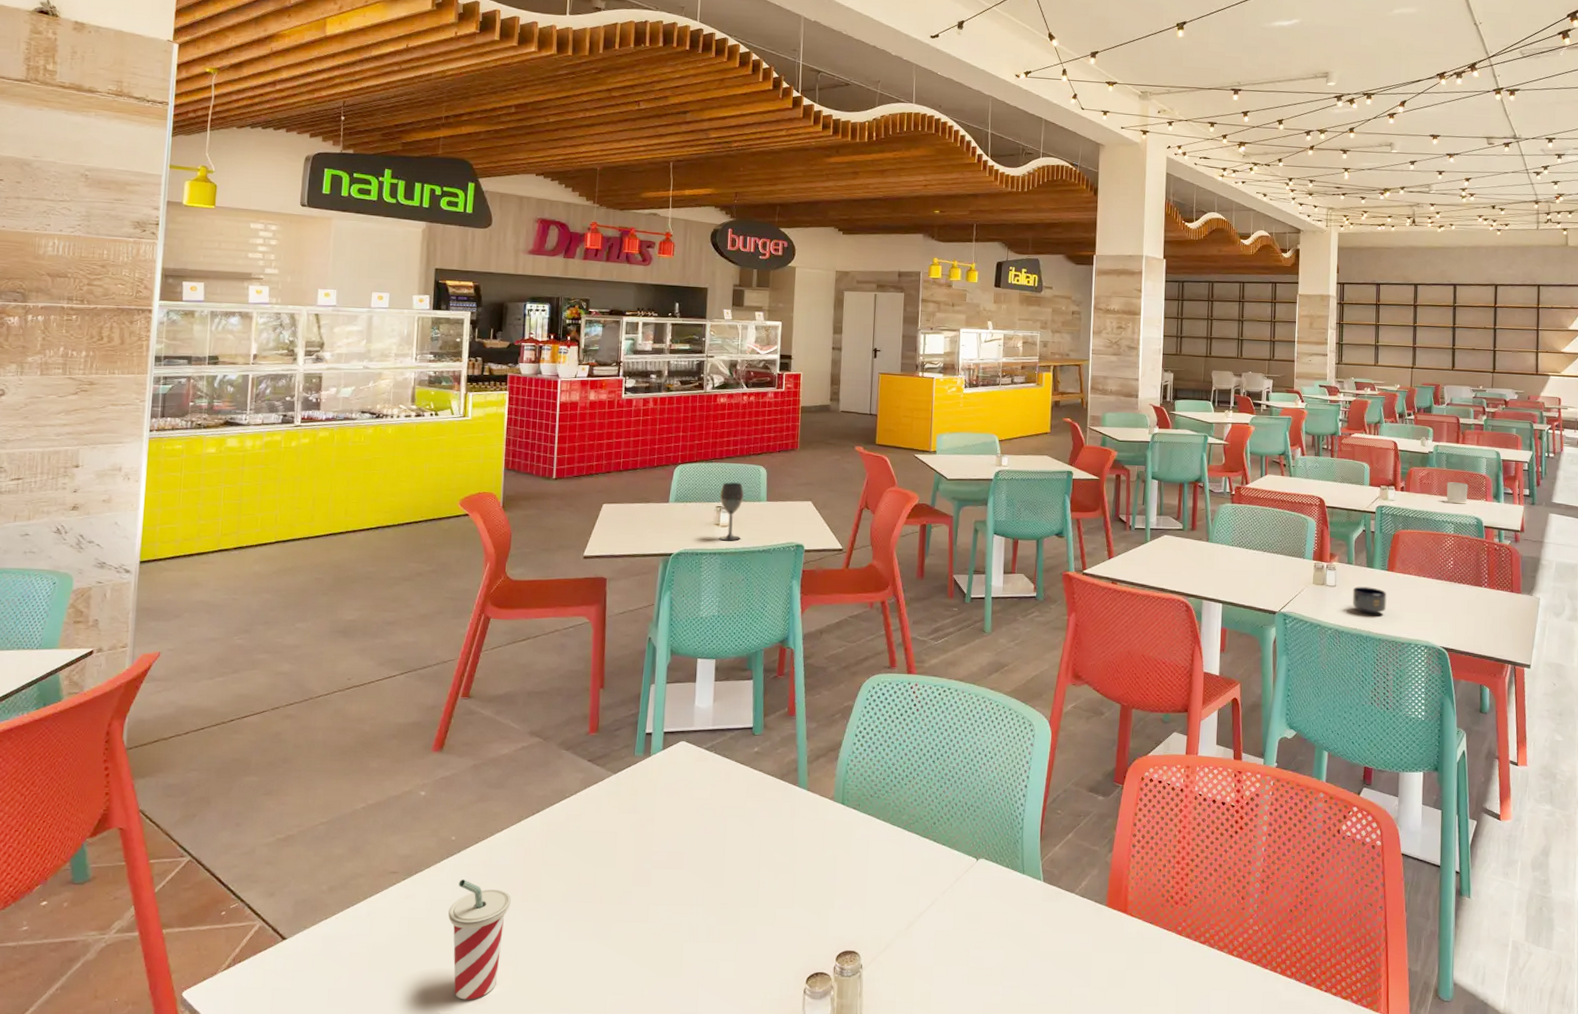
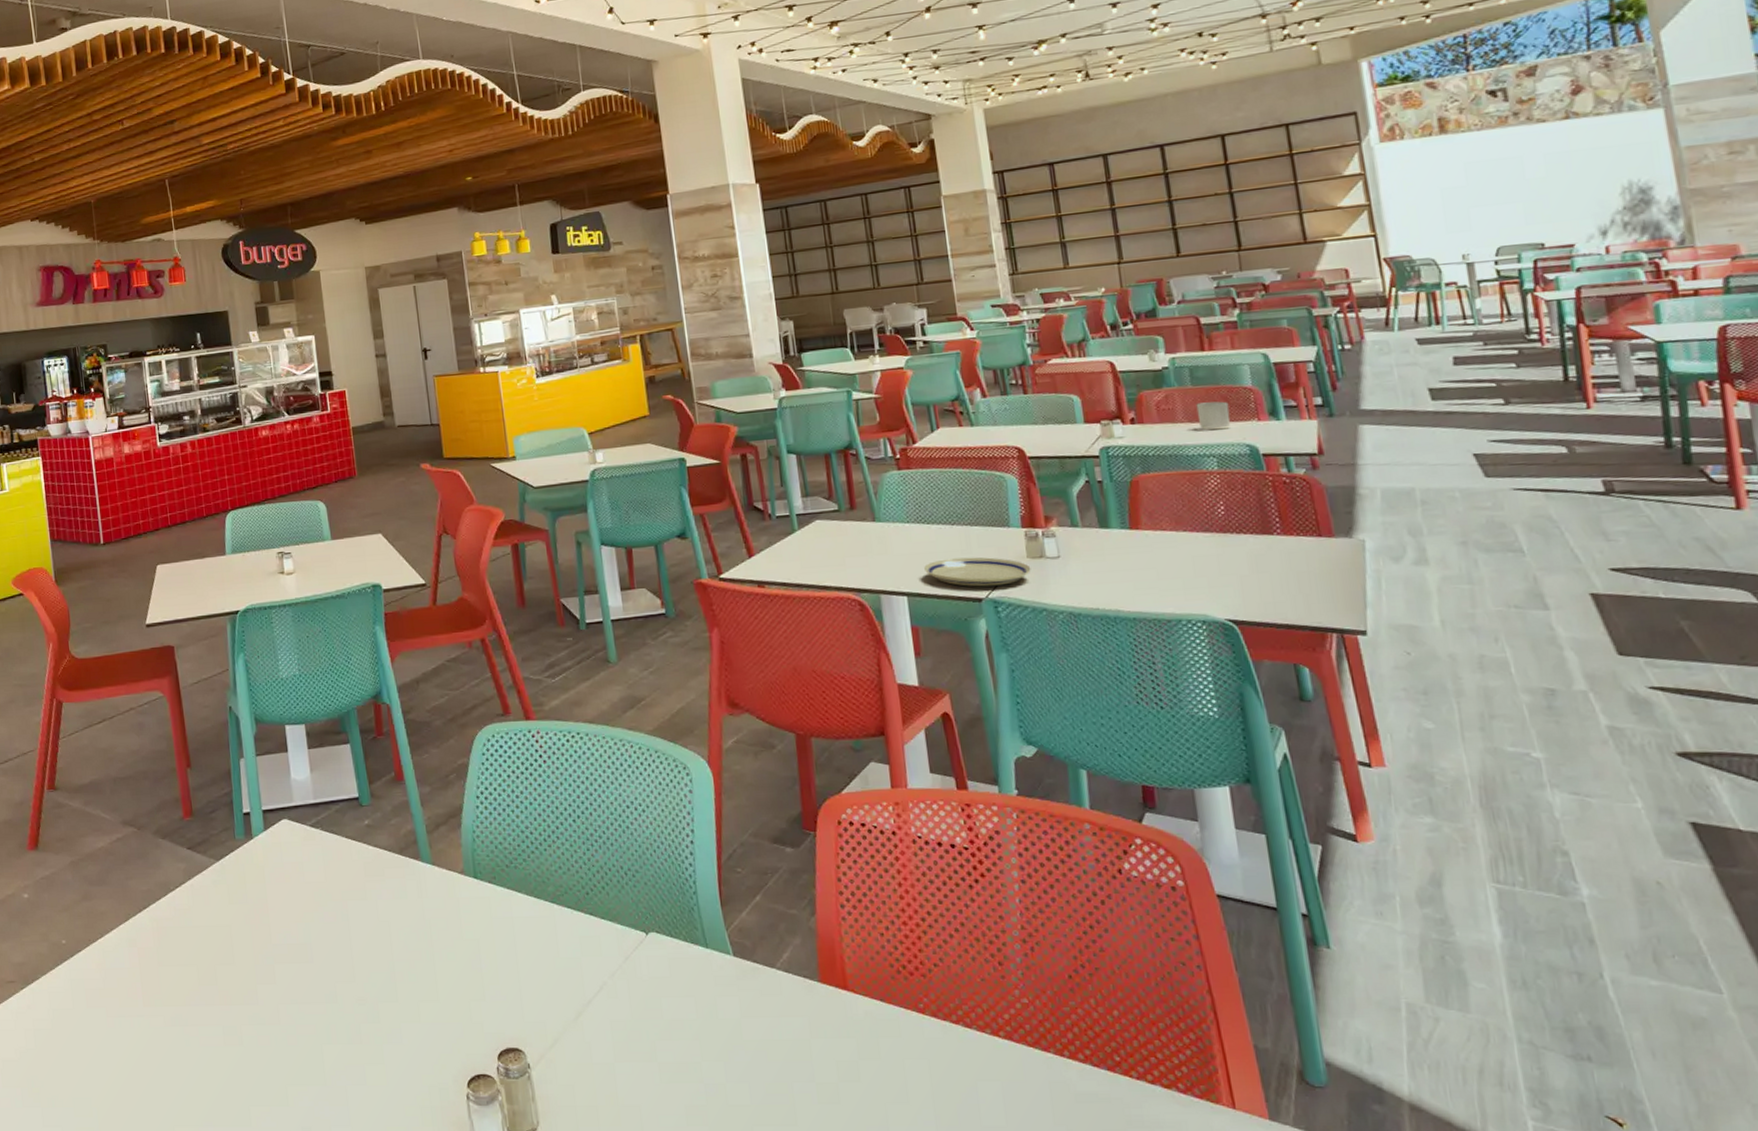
beverage cup: present [448,880,511,1000] -> none [71,986,133,1116]
wine glass: present [719,482,744,541] -> none [279,522,310,590]
plate: none [1238,578,1314,603] -> present [924,557,1031,587]
mug: present [1352,586,1387,614] -> none [1084,553,1137,588]

